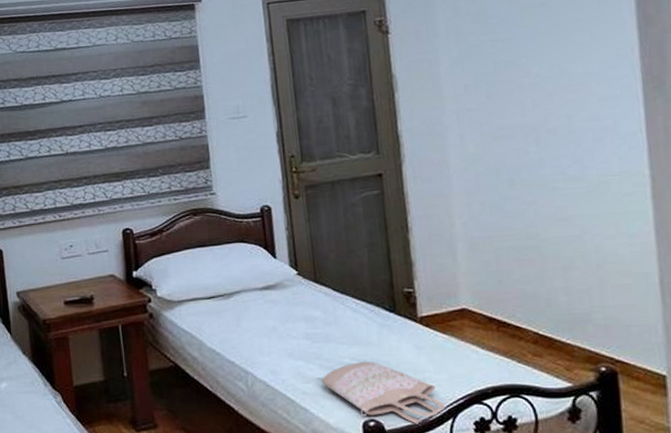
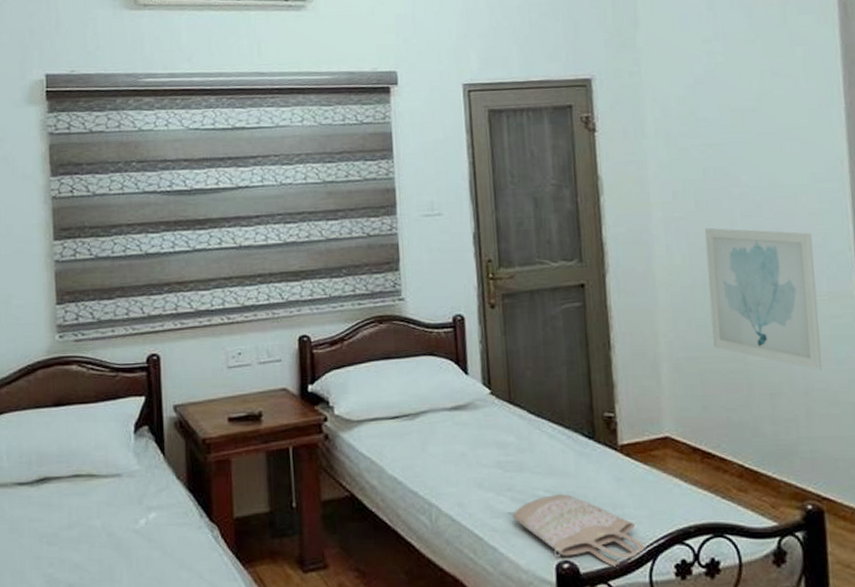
wall art: none [496,117,615,245] -> present [704,228,823,370]

